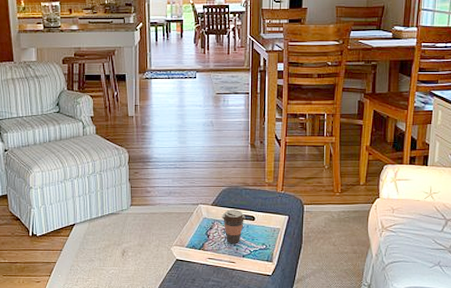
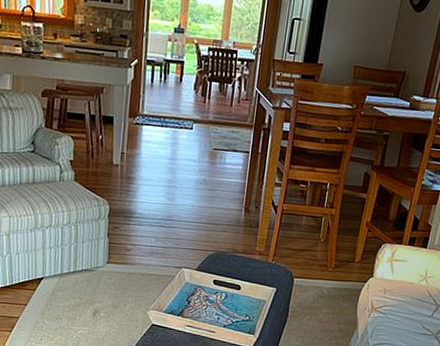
coffee cup: present [222,209,245,244] -> none [205,276,231,313]

